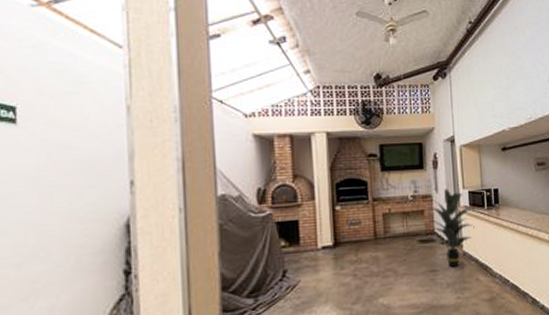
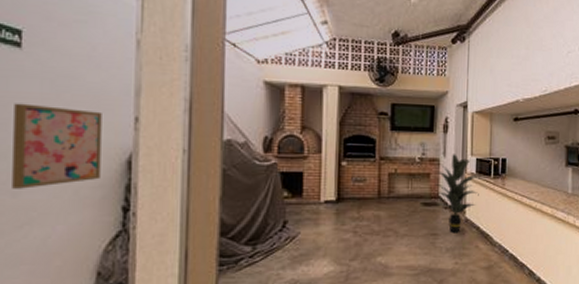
wall art: none [13,177,100,262] -> present [12,103,102,189]

